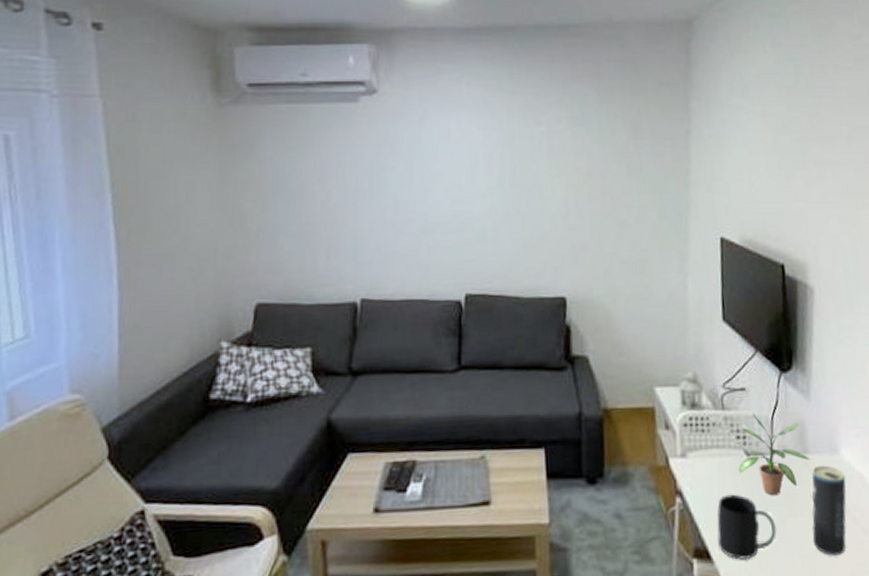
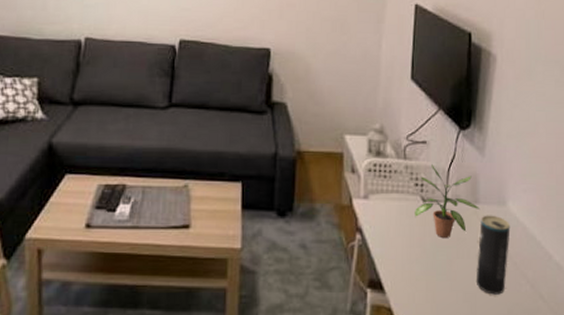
mug: present [717,494,776,560] -> none [391,234,444,292]

